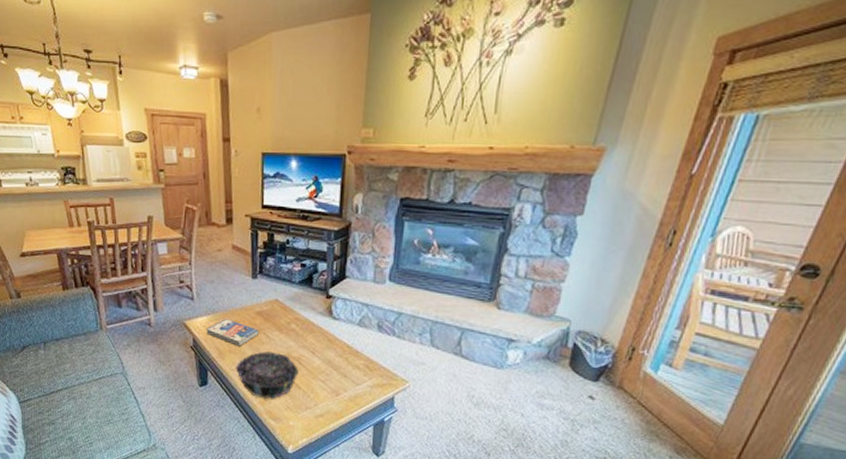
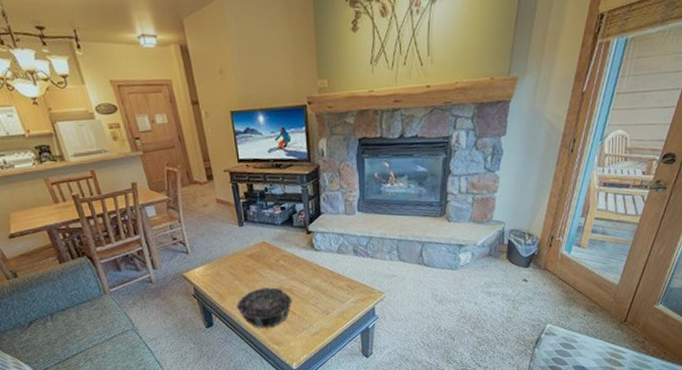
book: present [206,319,260,347] -> none [204,265,253,288]

